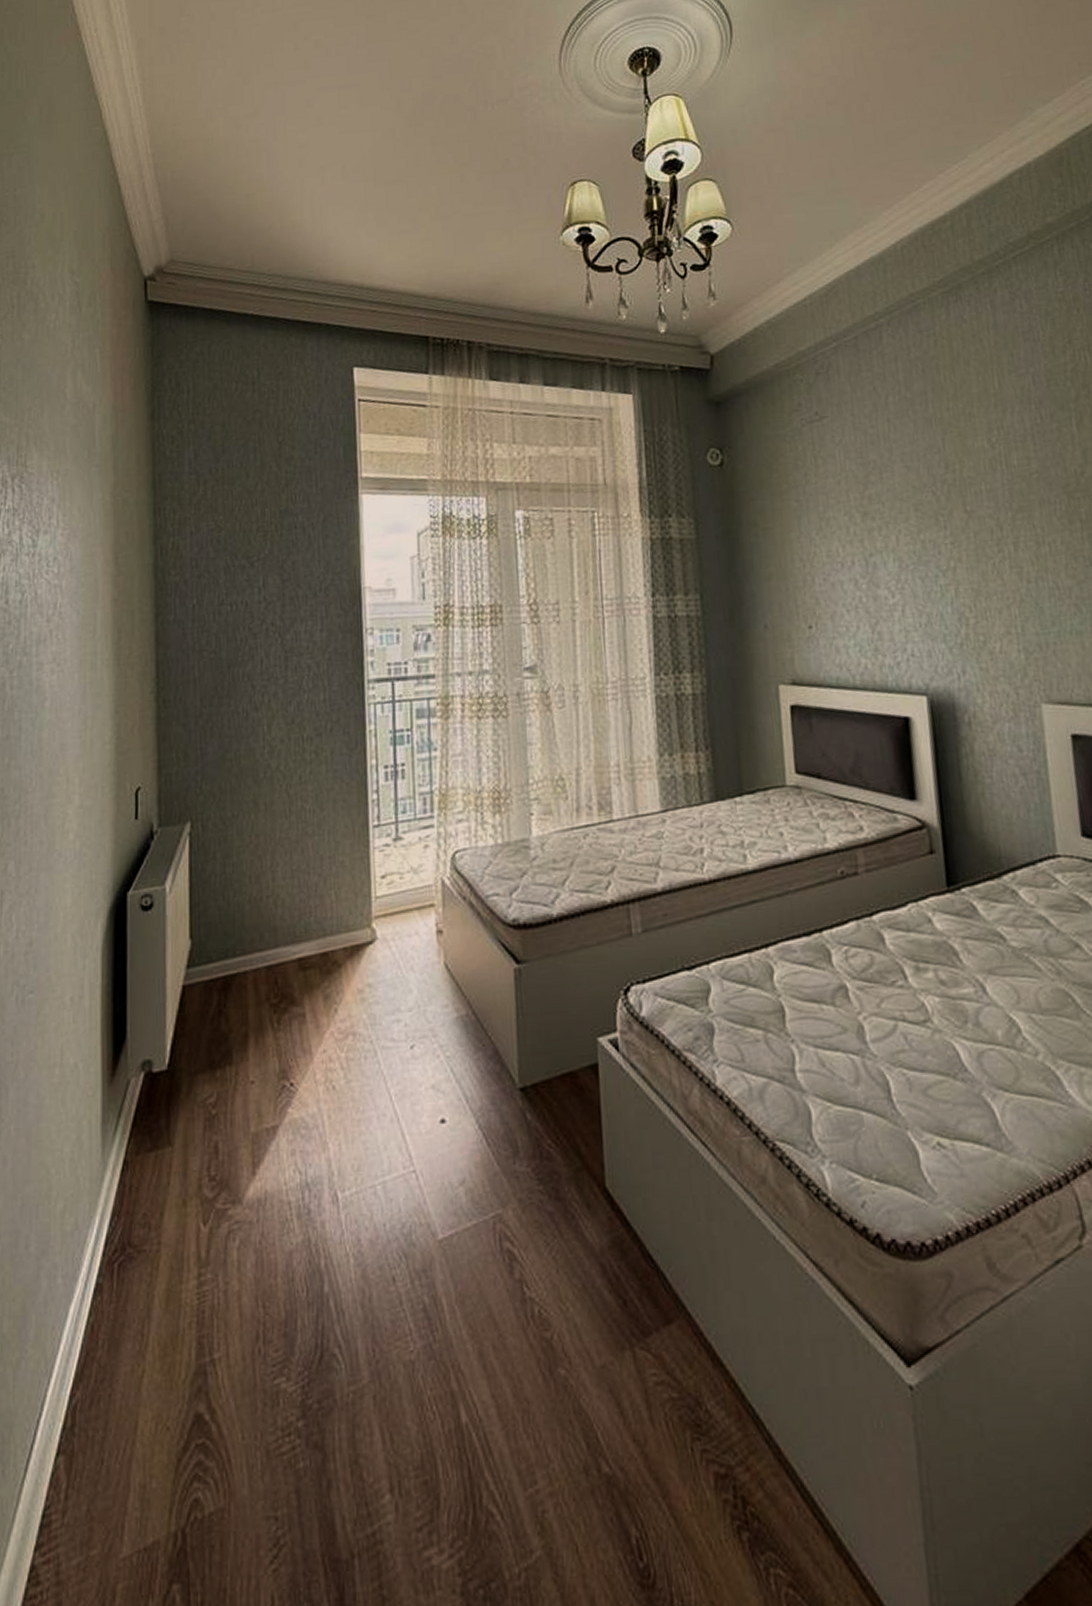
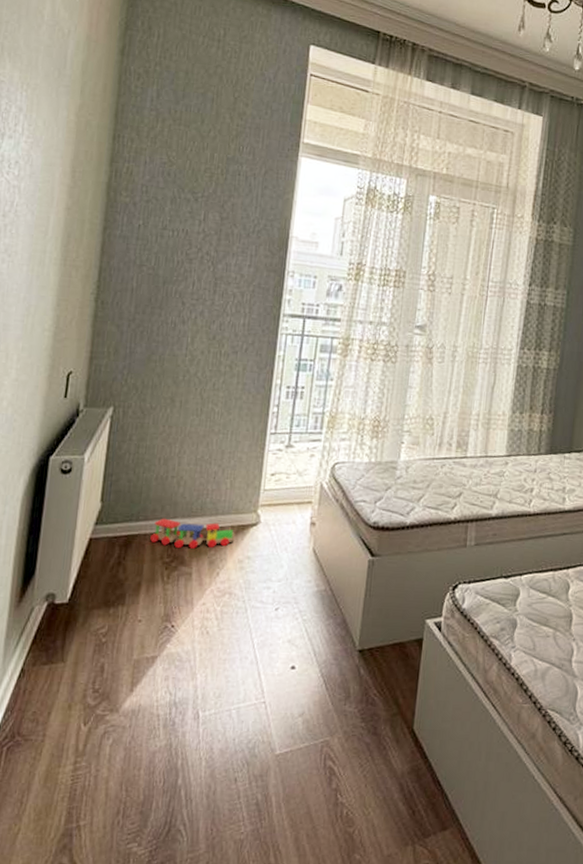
toy train: none [252,946,350,985] -> present [150,518,235,549]

